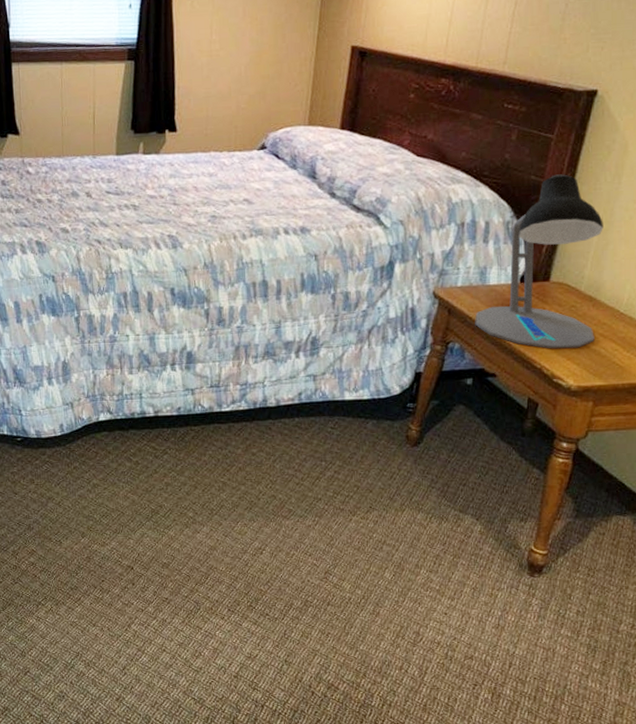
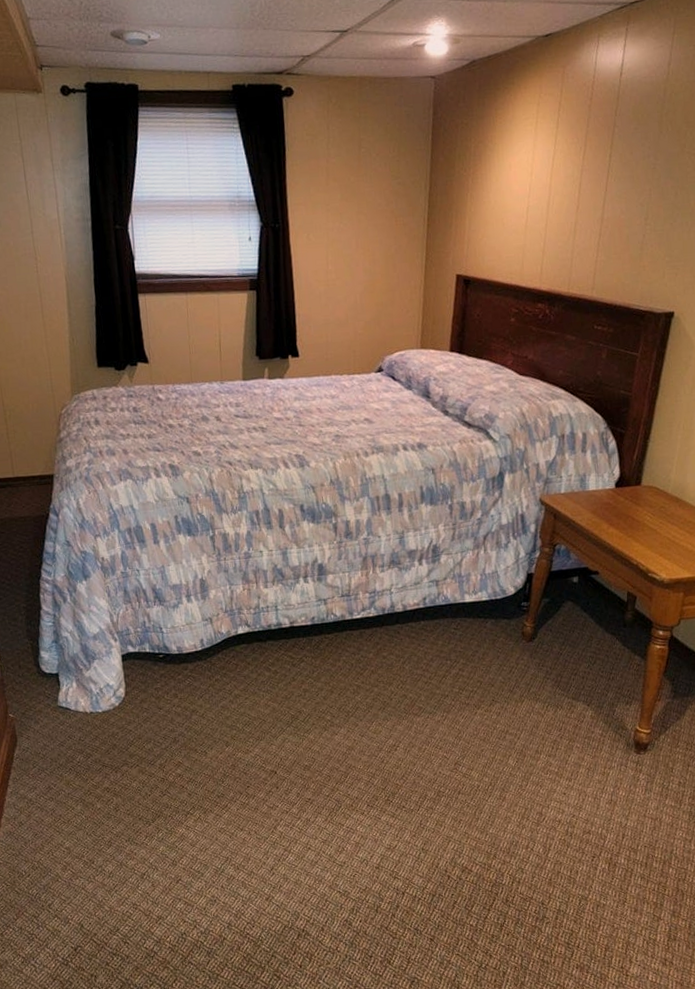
desk lamp: present [475,174,603,349] -> none [578,388,685,547]

